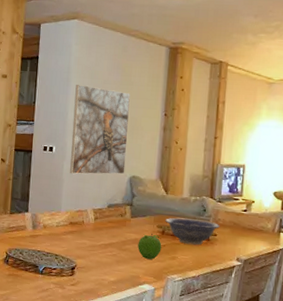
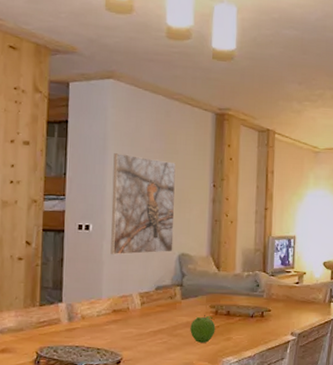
decorative bowl: present [165,217,220,245] -> none [218,295,274,323]

